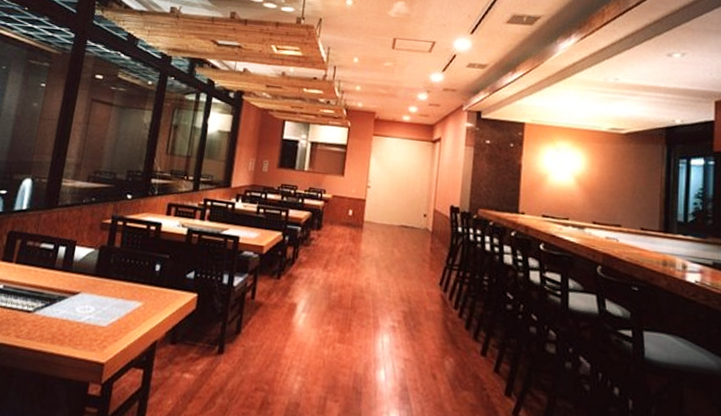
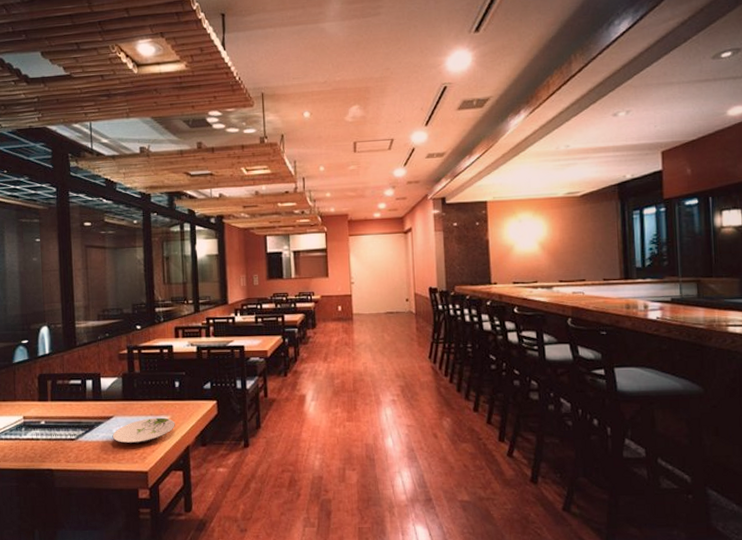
plate: none [73,301,147,329] -> present [112,417,175,444]

